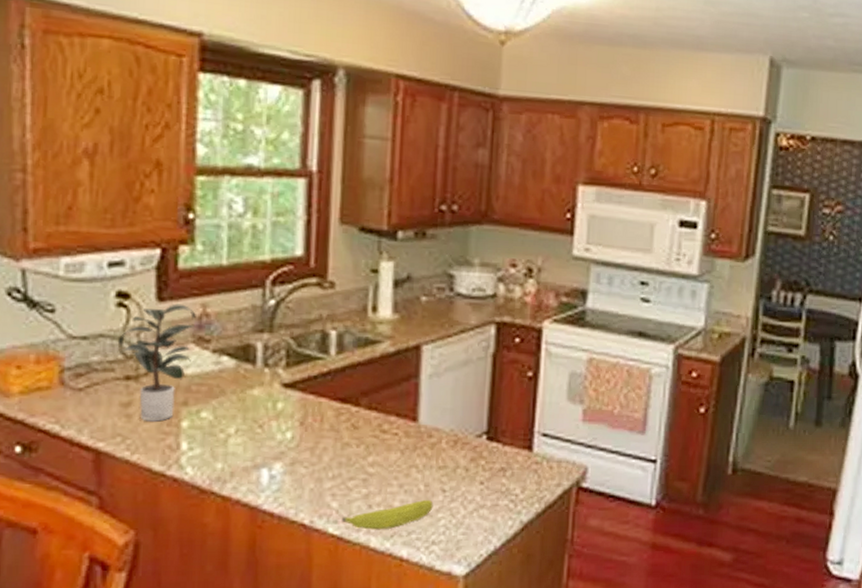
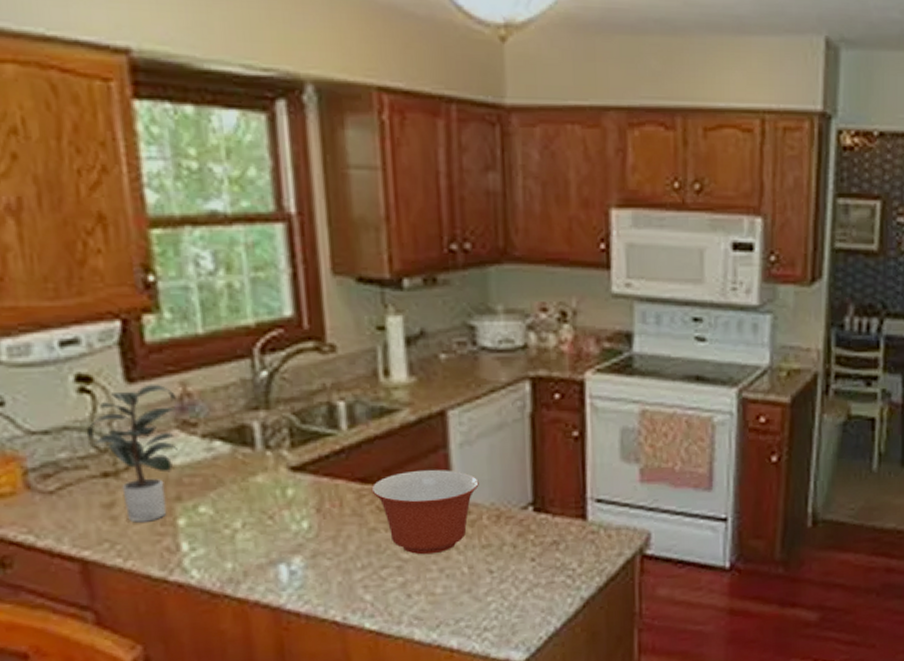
fruit: present [342,499,433,530] -> none [379,582,481,622]
mixing bowl: none [349,395,442,471] -> present [371,469,479,555]

